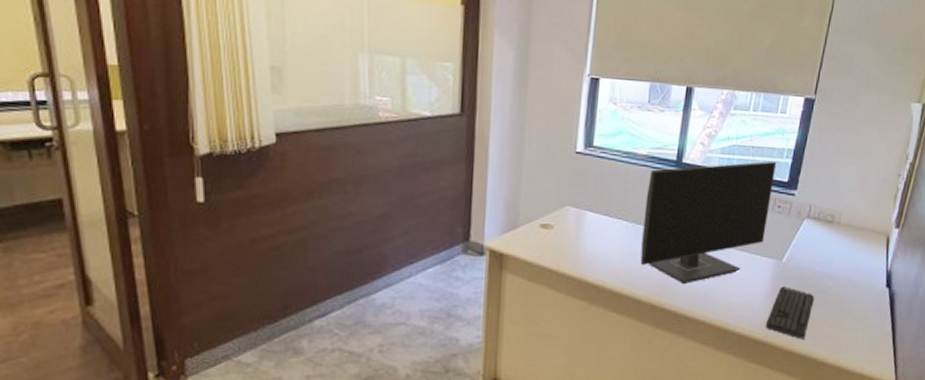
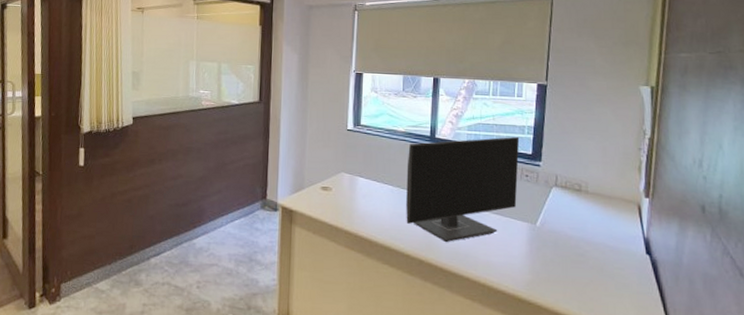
keyboard: present [766,286,815,339] -> none [529,248,574,301]

